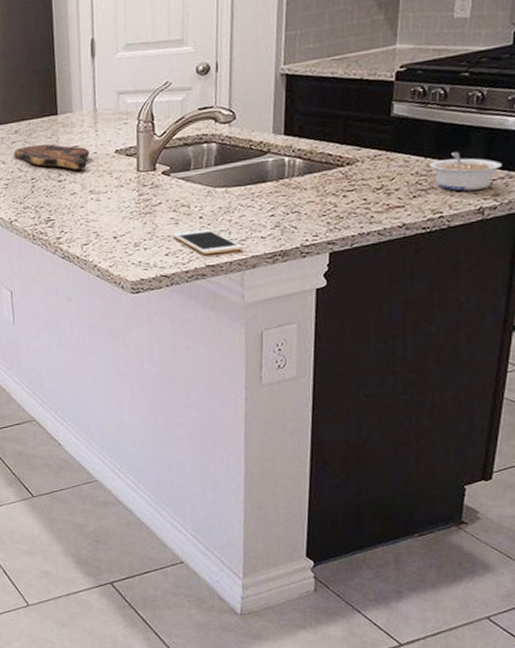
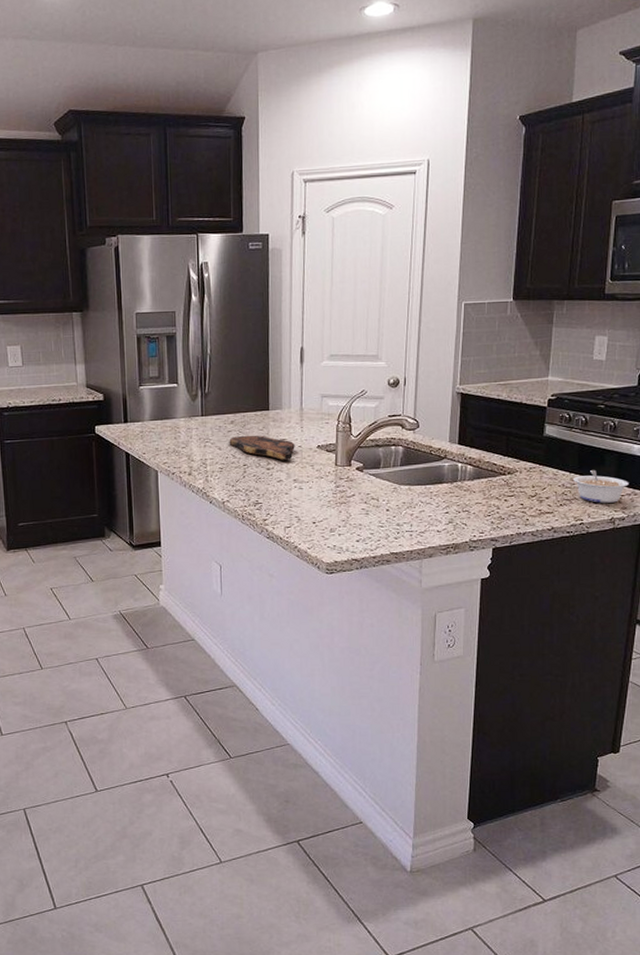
cell phone: present [172,228,244,255] -> none [363,520,422,544]

